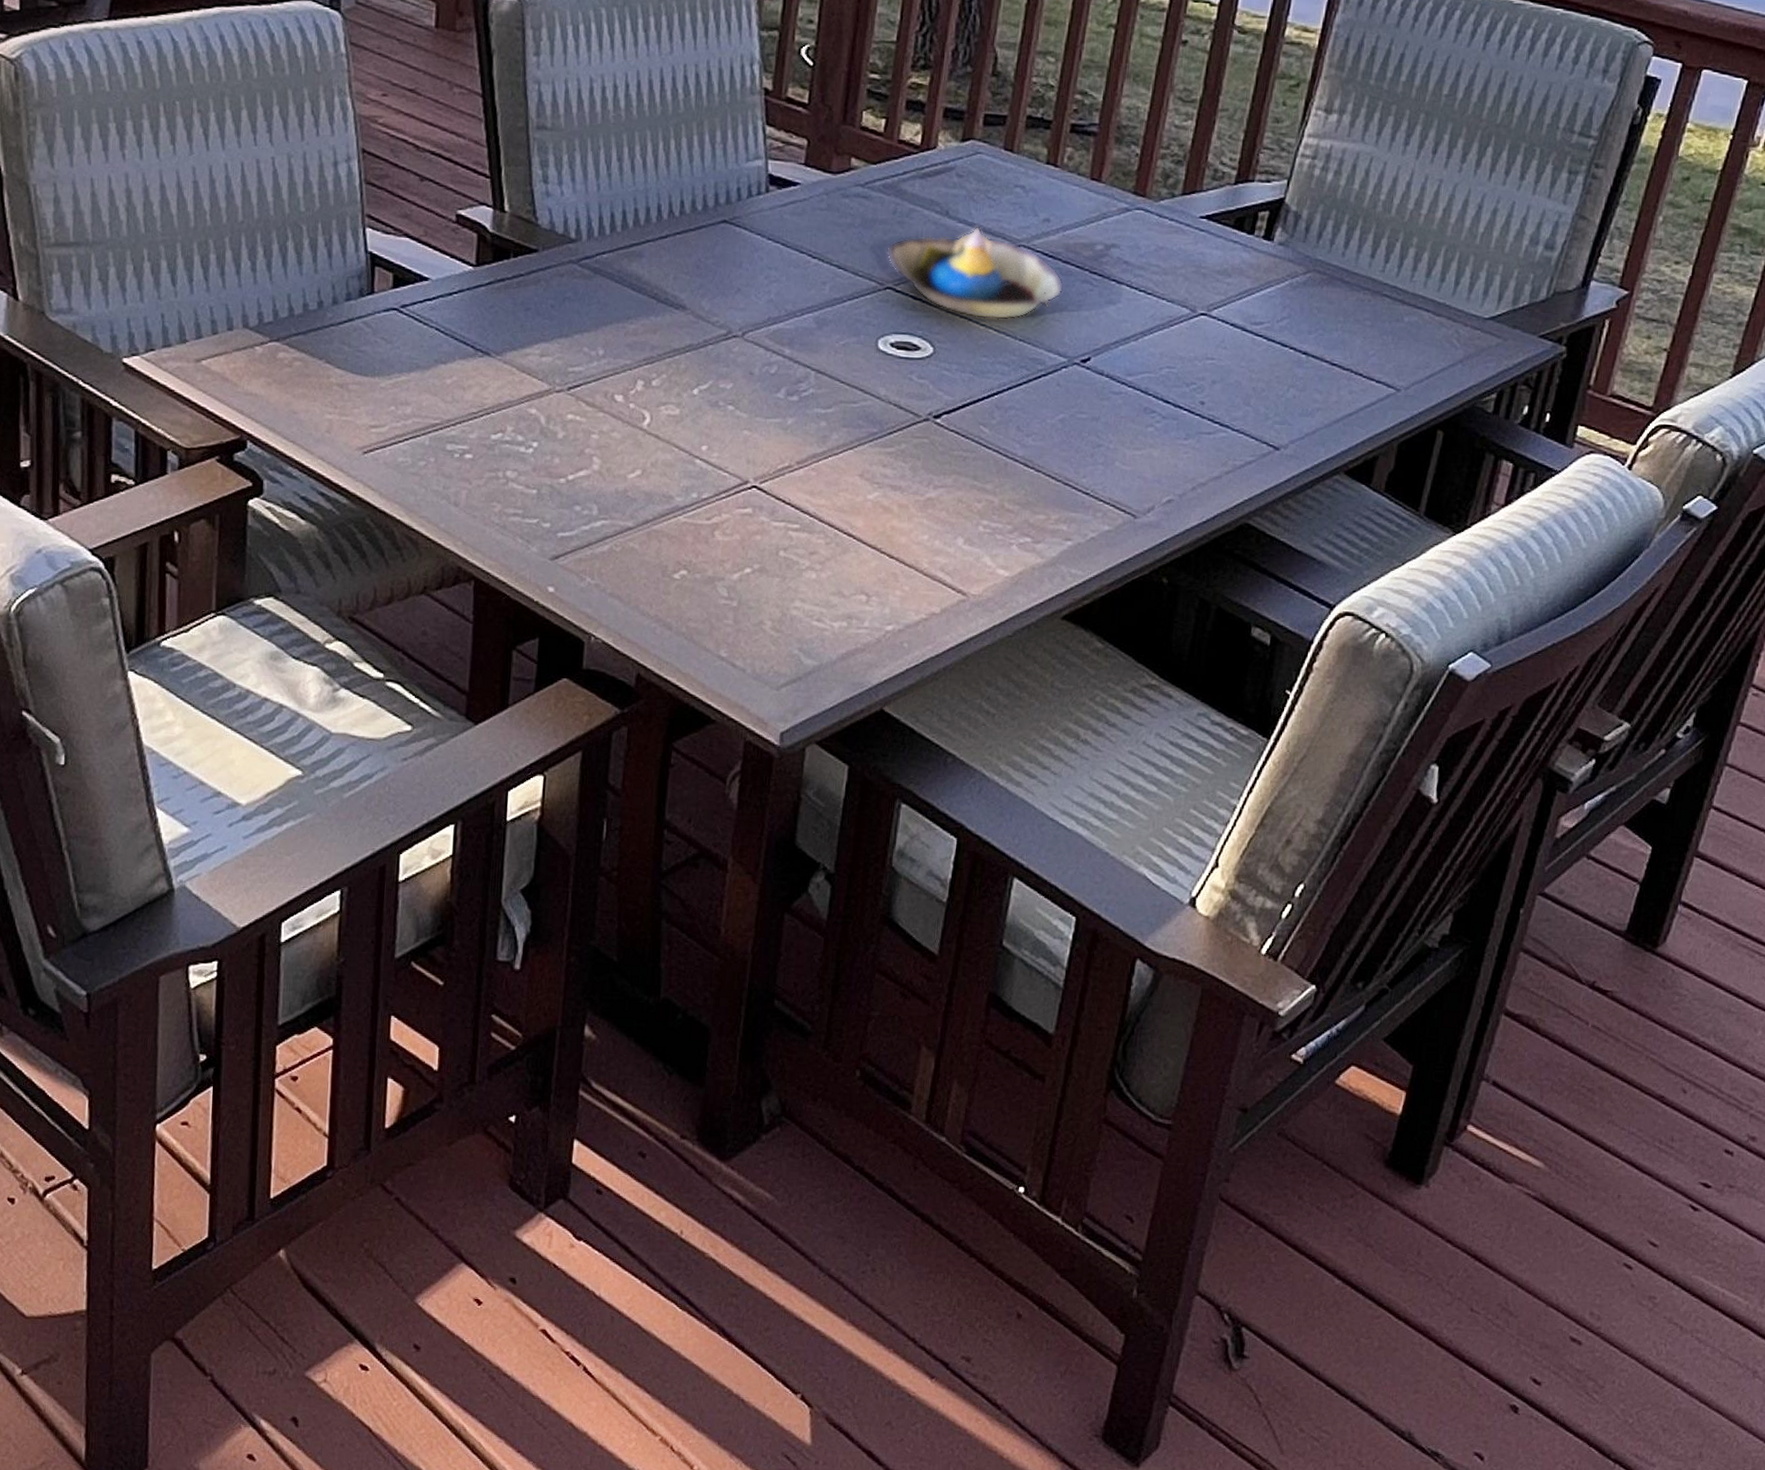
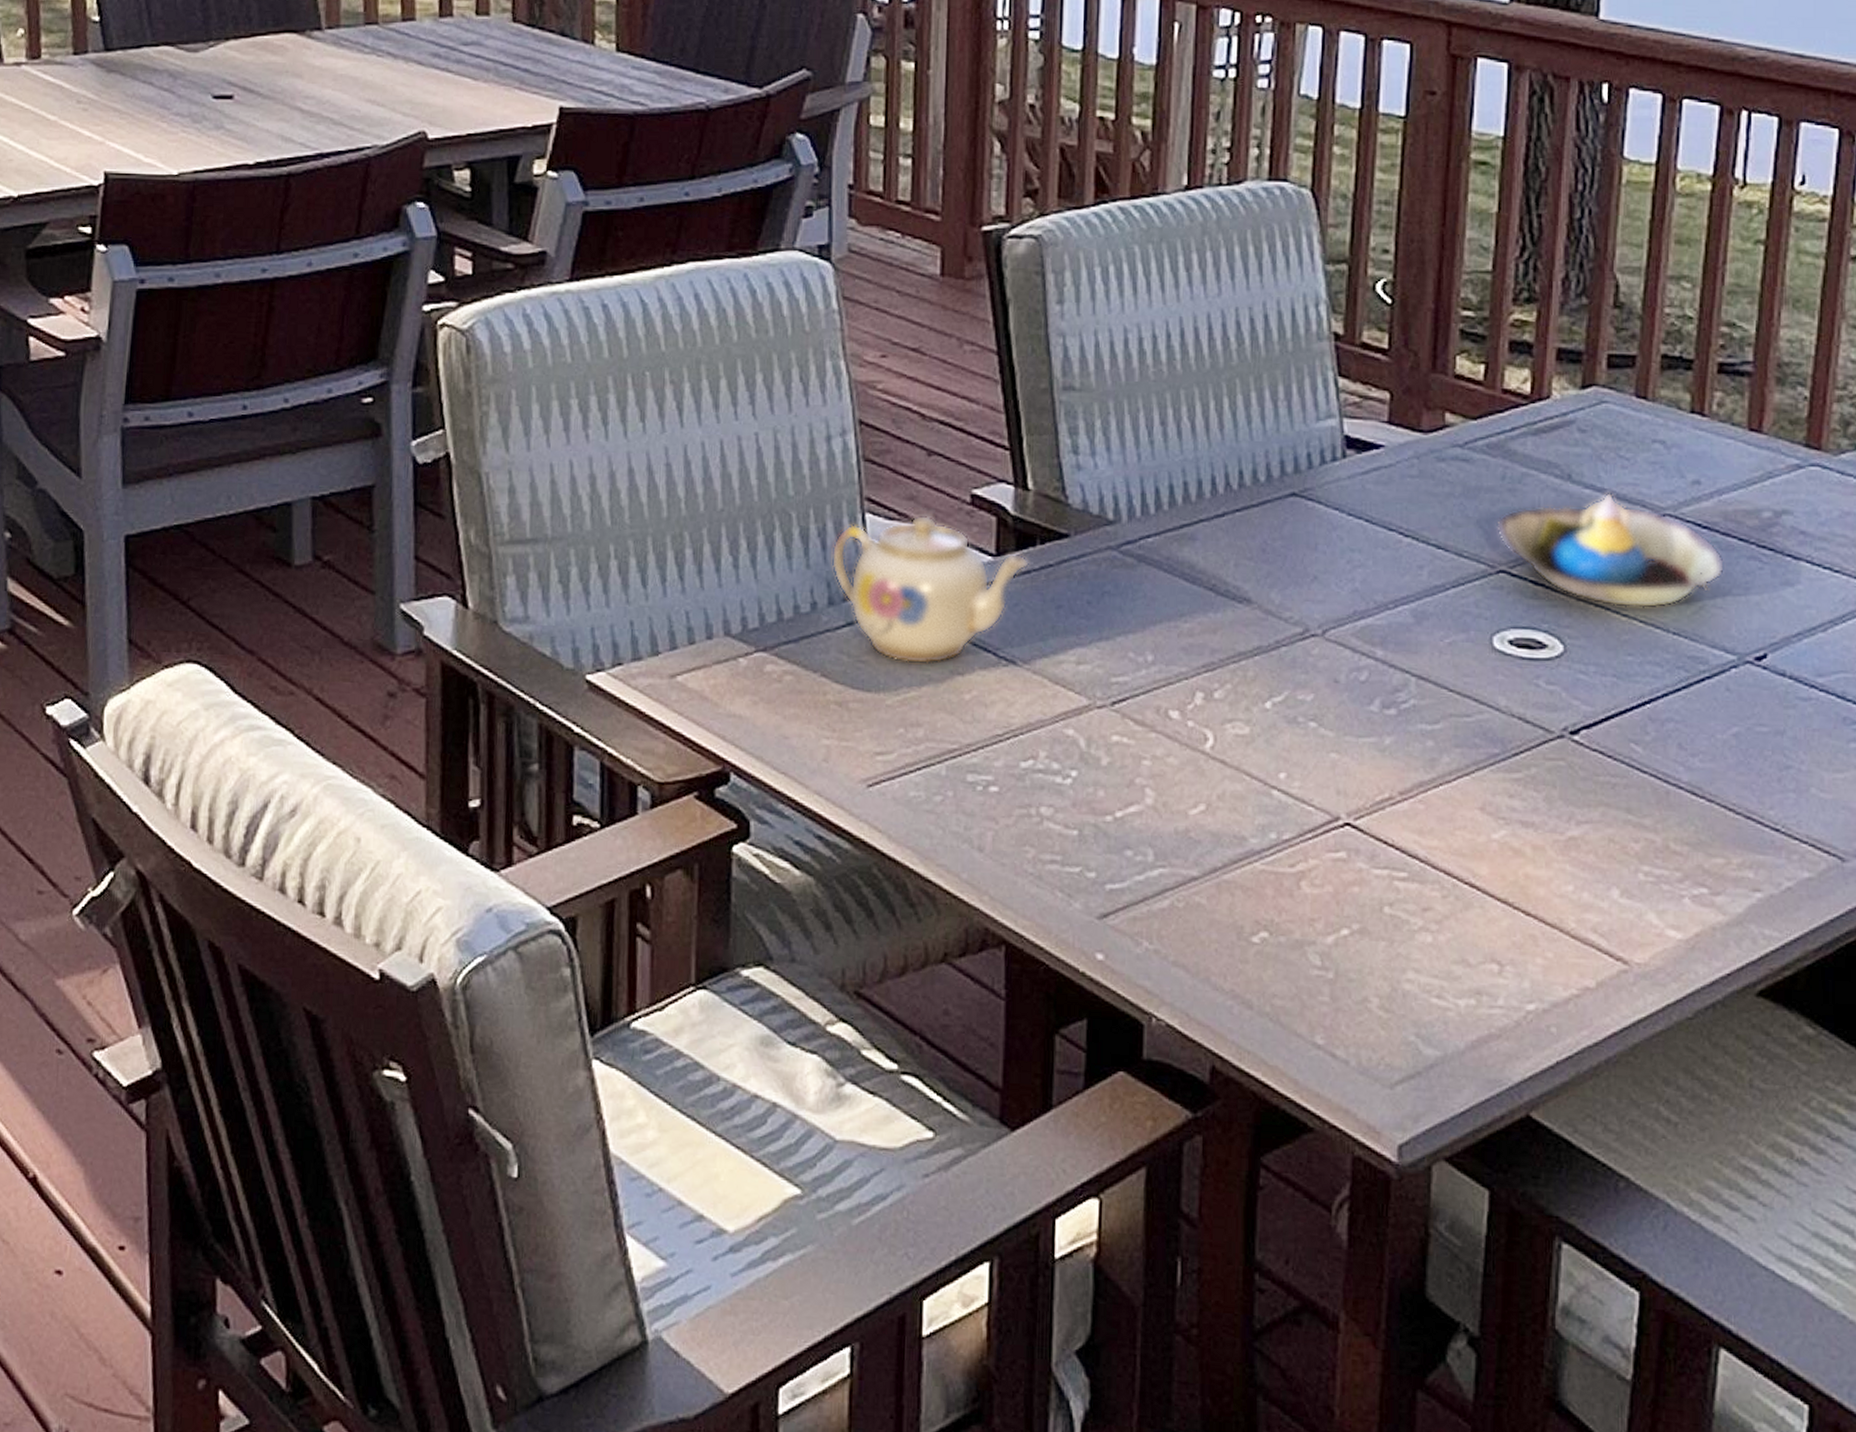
teapot: none [336,230,504,355] -> present [831,515,1029,665]

